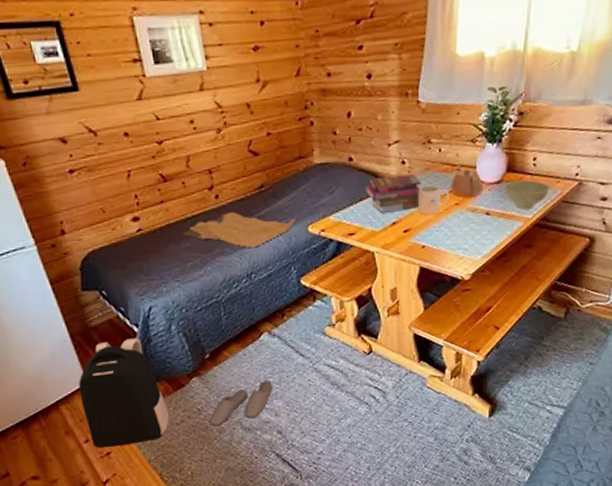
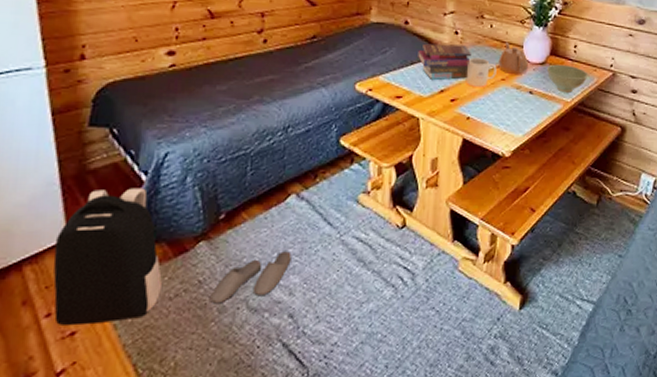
towel: present [182,212,296,248] -> none [221,59,344,100]

